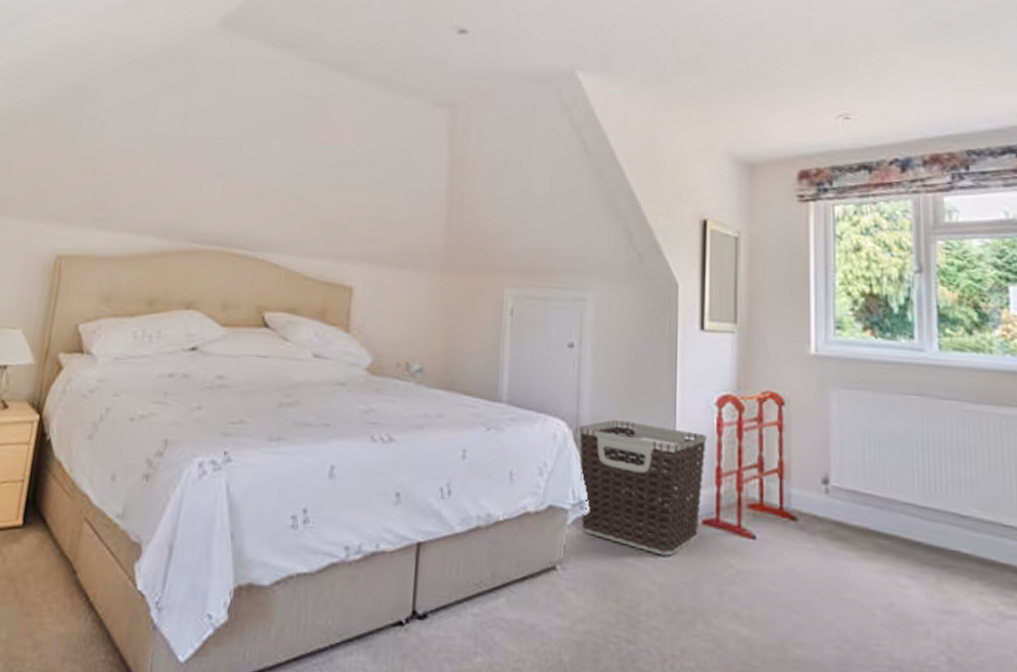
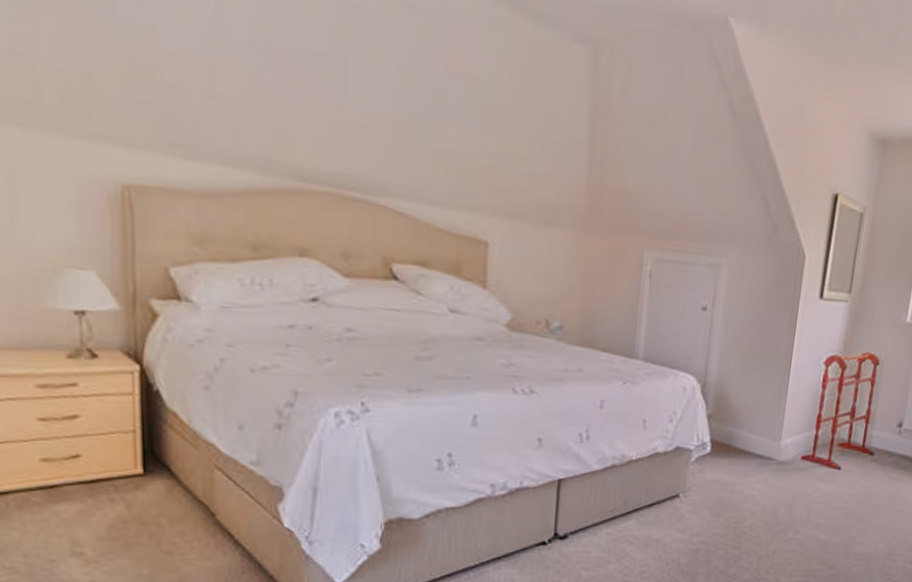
clothes hamper: present [579,419,707,557] -> none [703,375,814,484]

